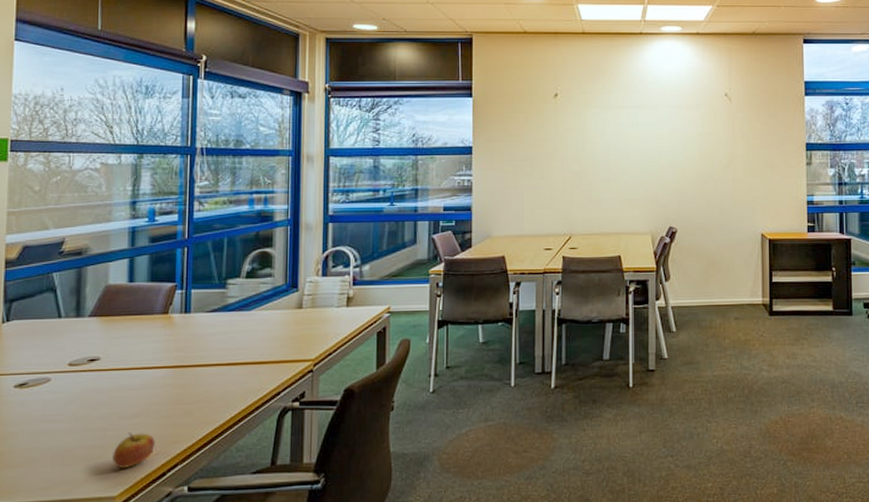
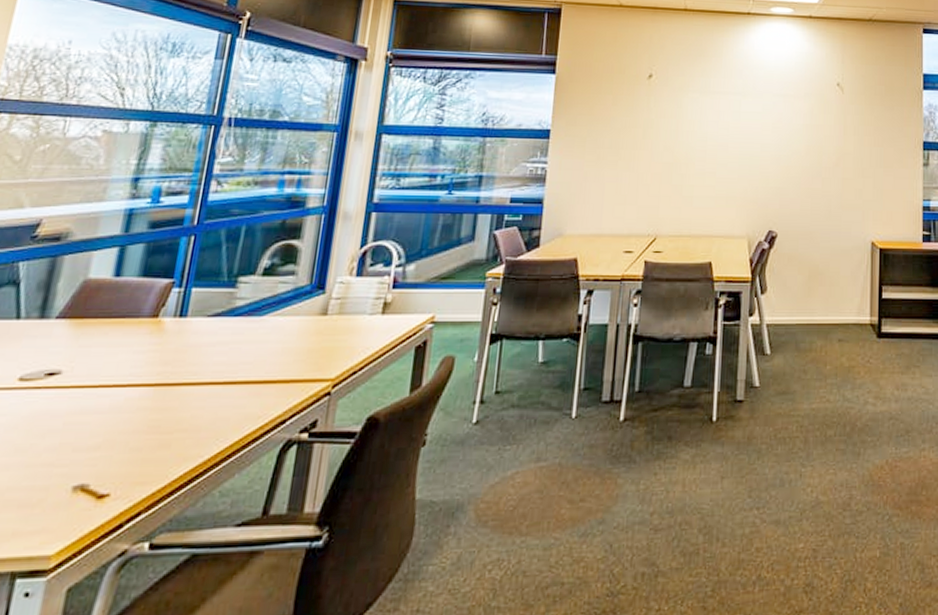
apple: present [111,432,155,468] -> none [54,469,116,517]

